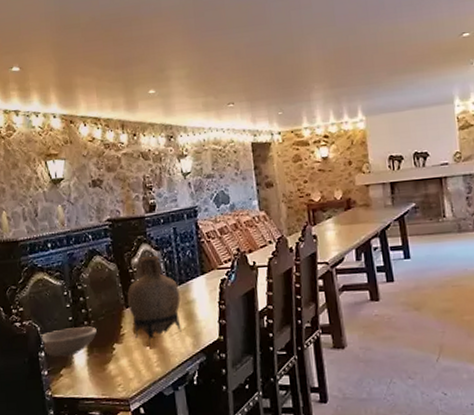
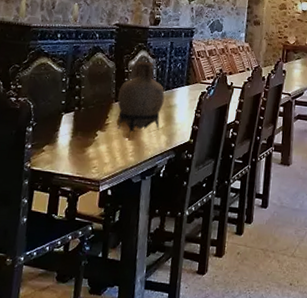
bowl: present [41,326,97,357] -> none [31,110,85,135]

